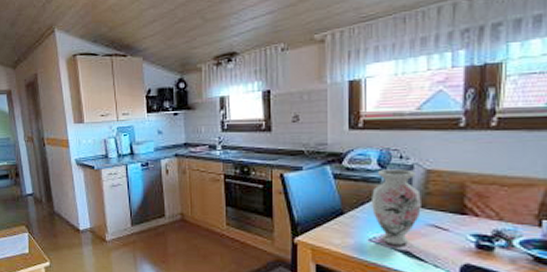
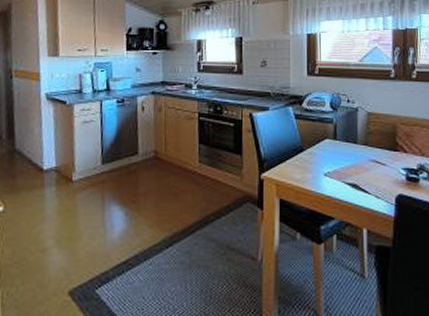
vase: present [372,169,421,245] -> none [326,111,365,179]

